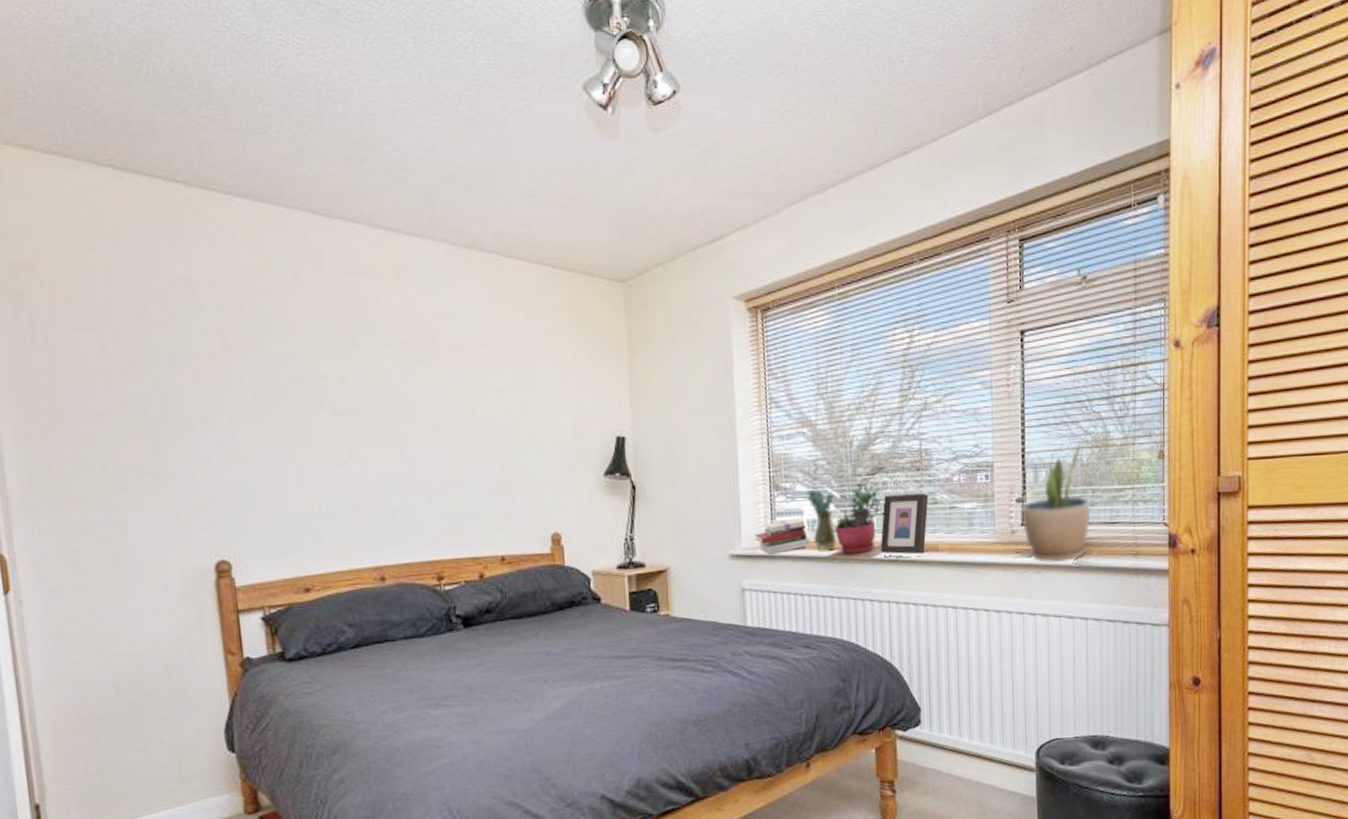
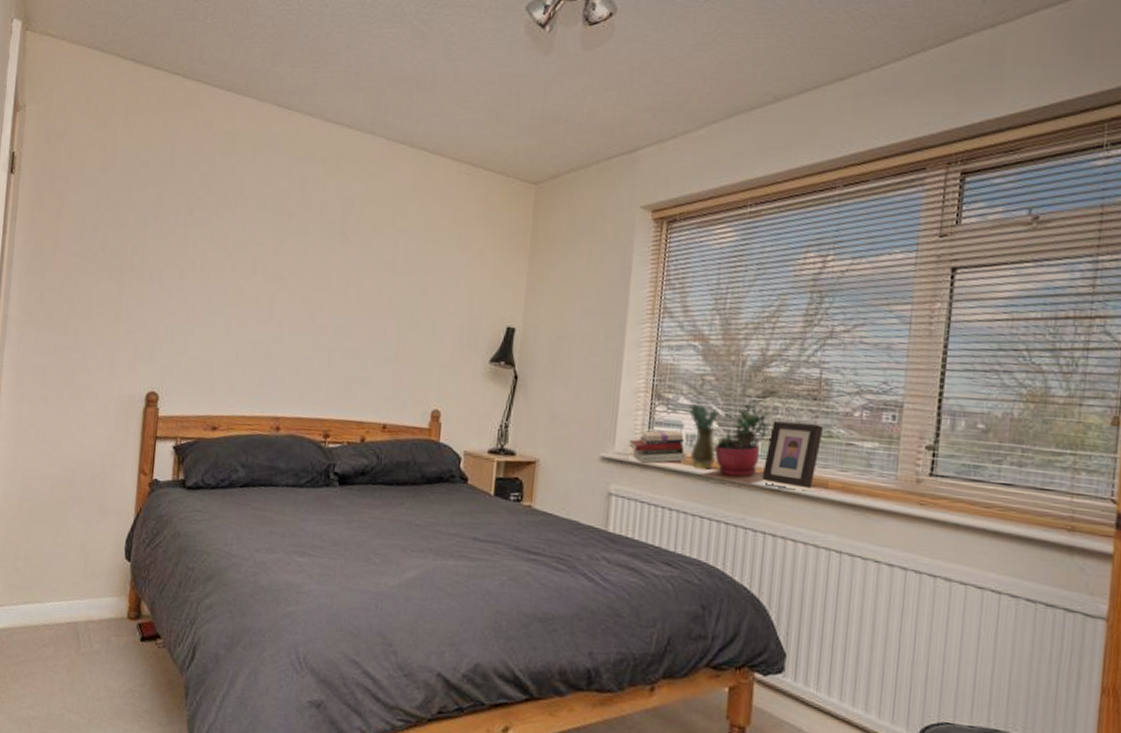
potted plant: present [1021,440,1091,564] -> none [930,392,1018,524]

